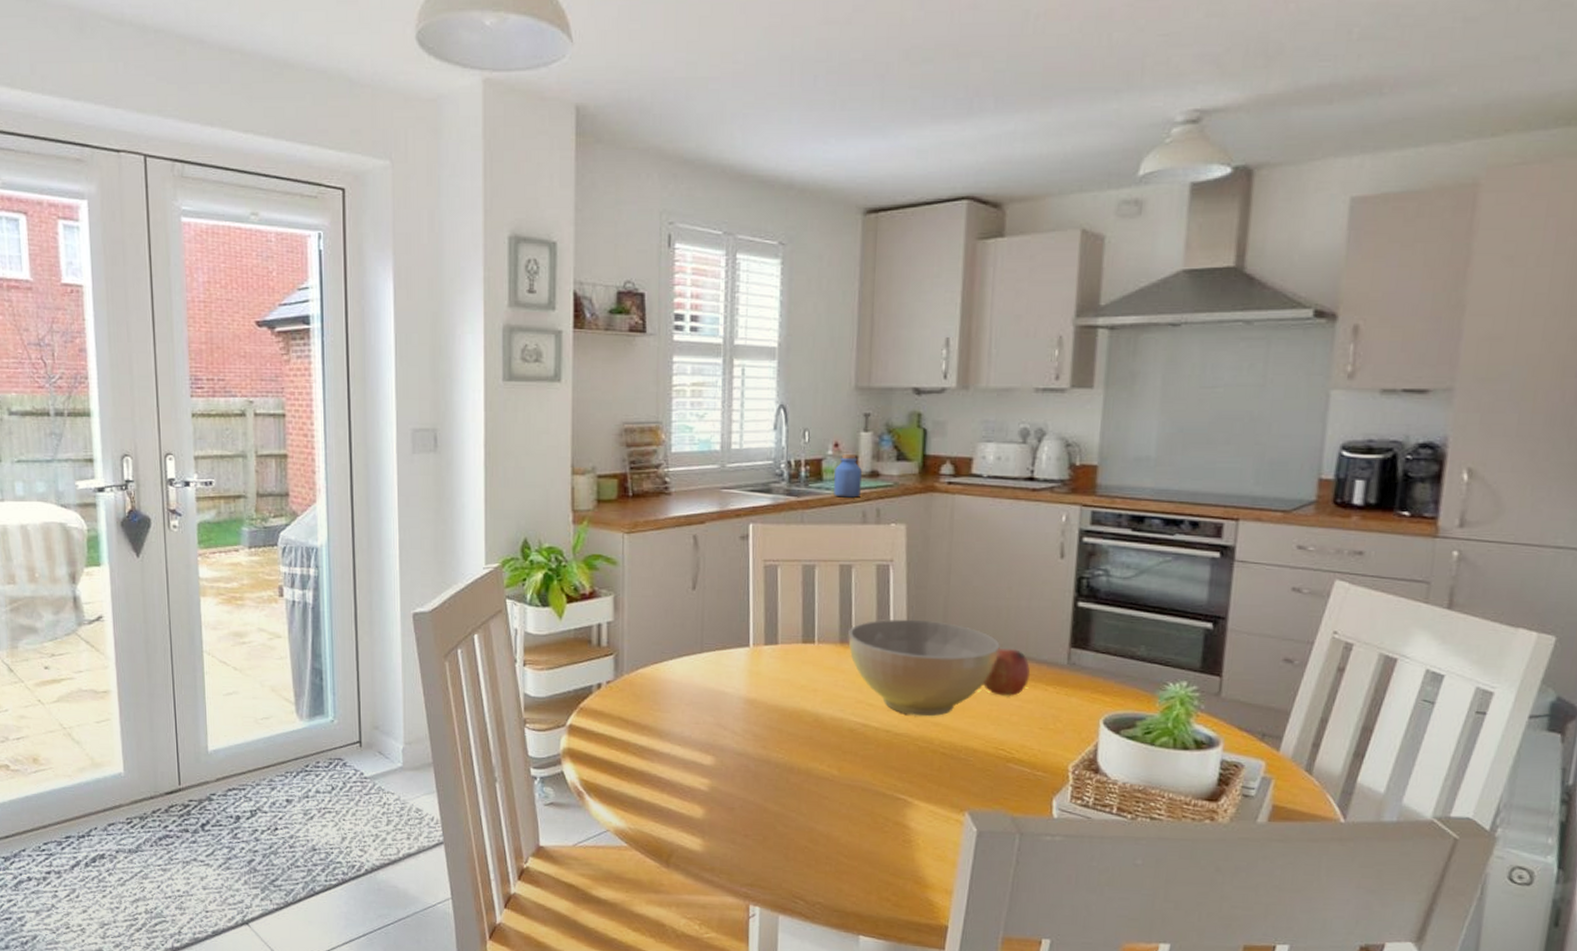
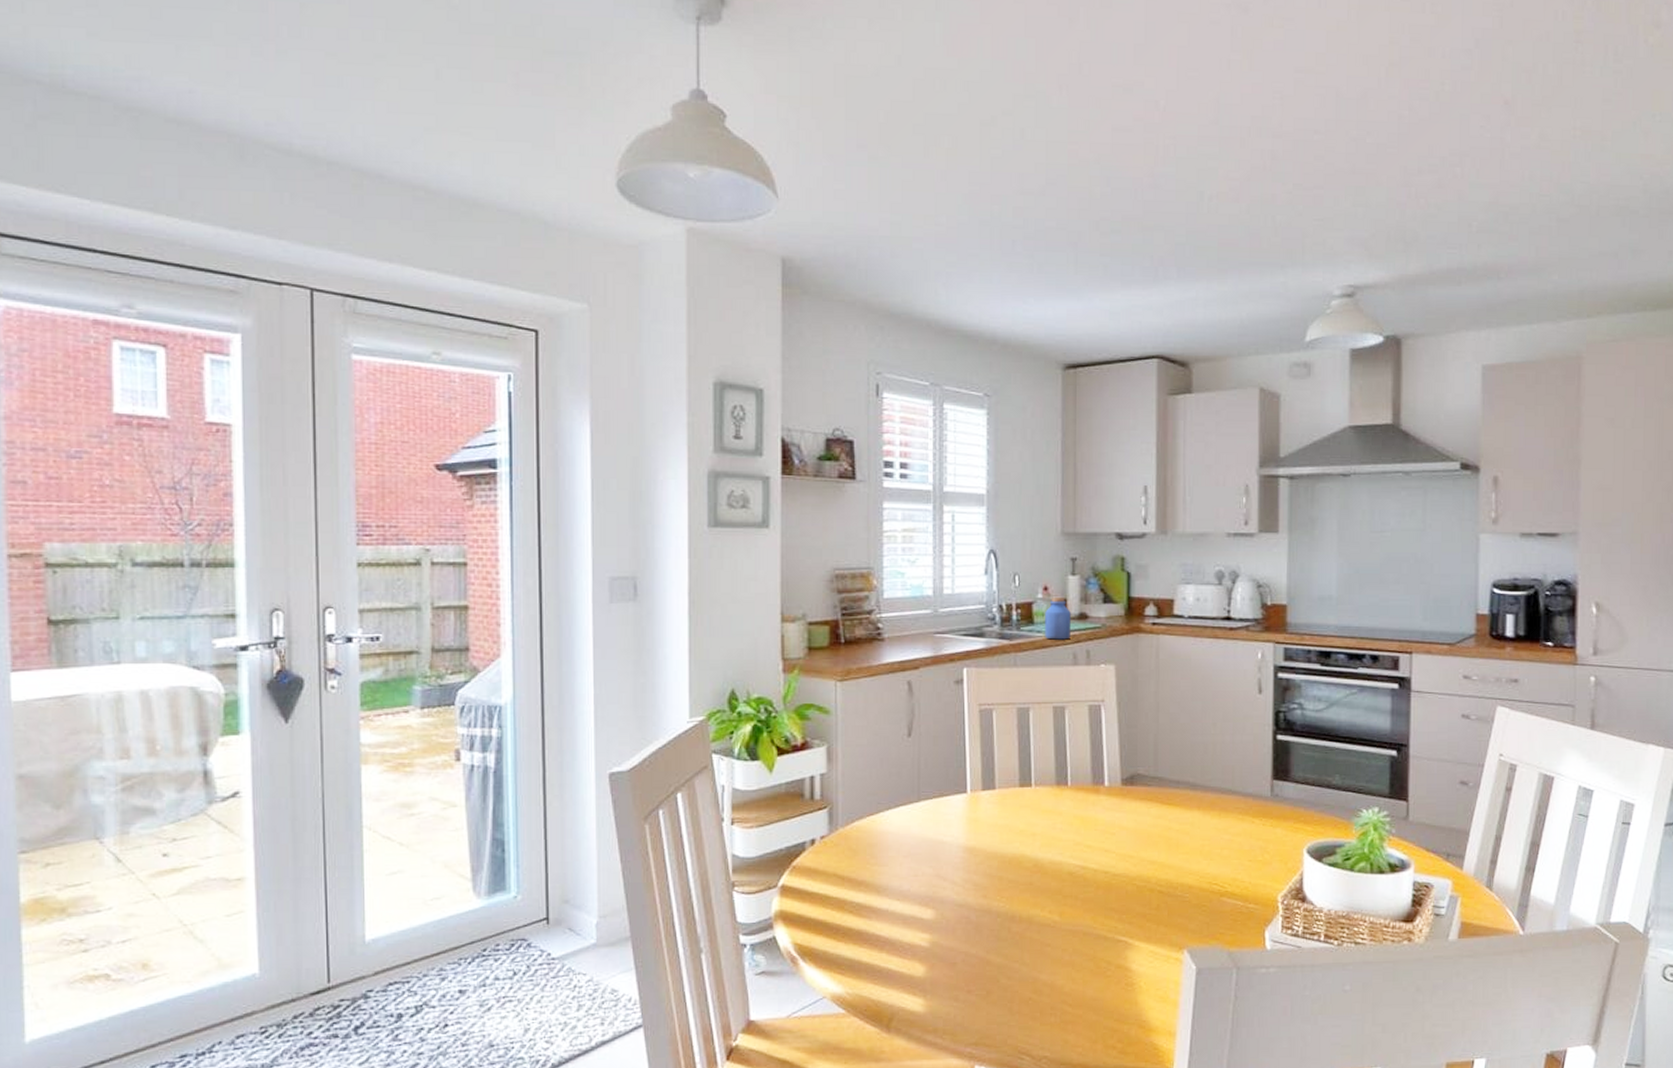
bowl: present [848,619,1000,717] -> none [1064,758,1208,855]
fruit: present [983,649,1031,696] -> none [1195,784,1238,830]

